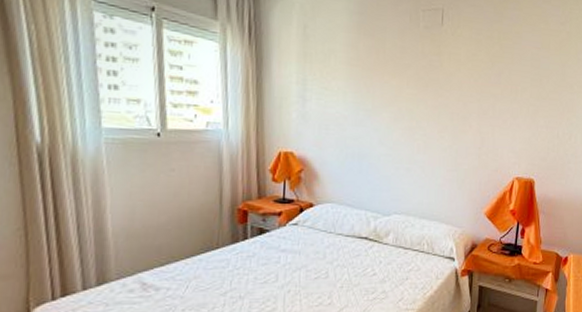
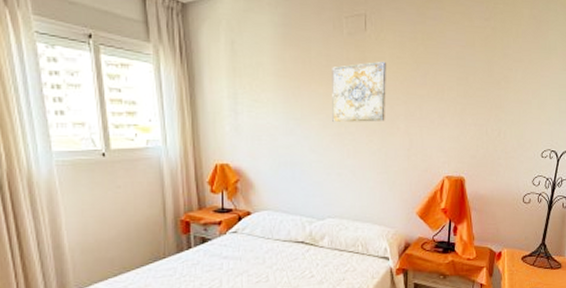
wall art: none [404,57,461,118] -> present [332,61,386,123]

